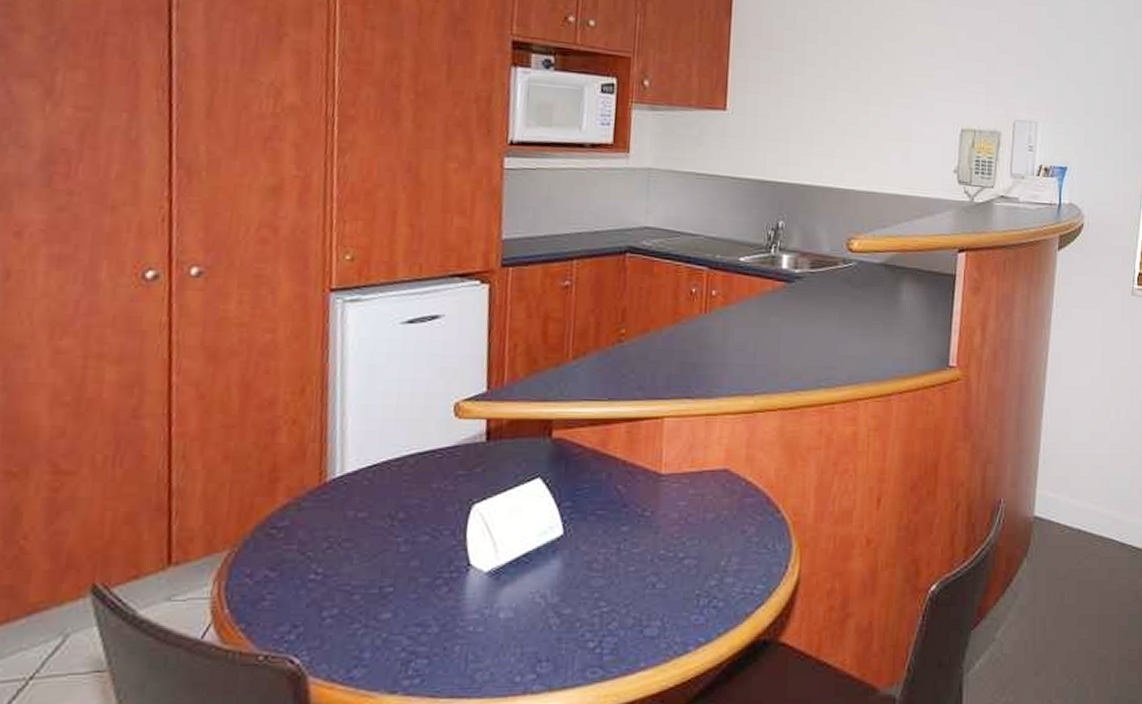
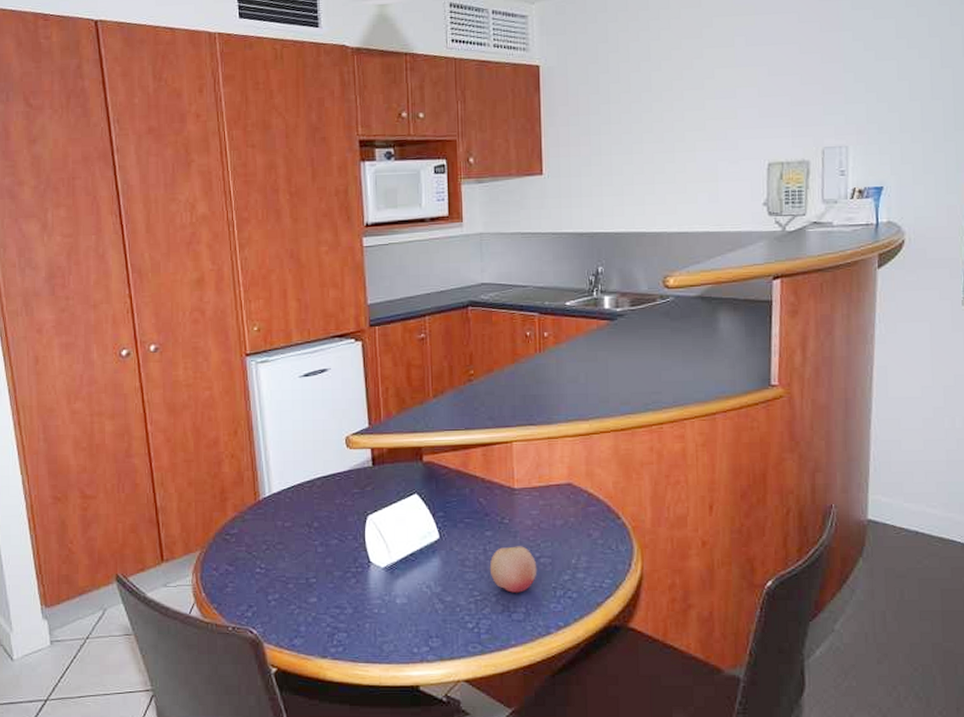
fruit: none [621,544,680,602] -> present [489,546,537,593]

